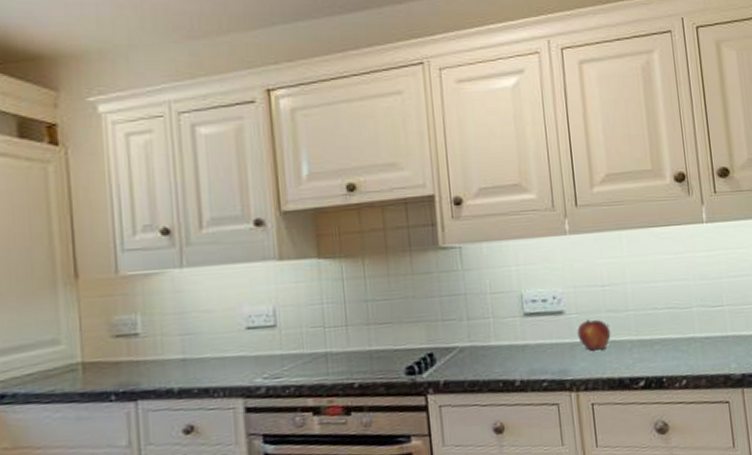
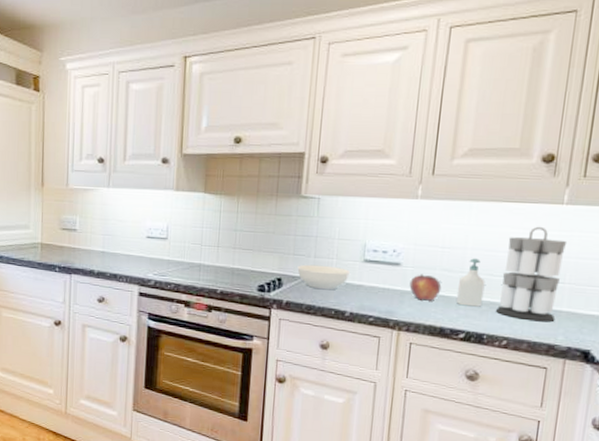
bowl: none [450,327,511,359] -> present [297,264,350,290]
soap bottle: none [626,292,655,349] -> present [456,258,485,307]
spice rack: none [663,248,724,353] -> present [496,226,568,323]

